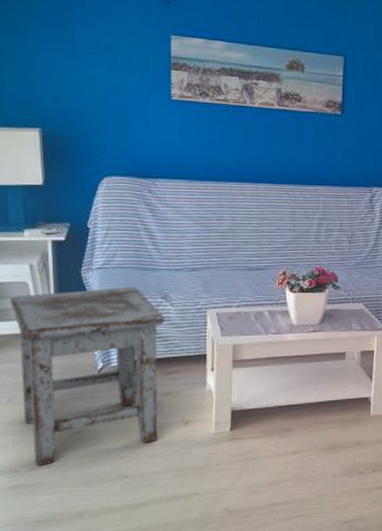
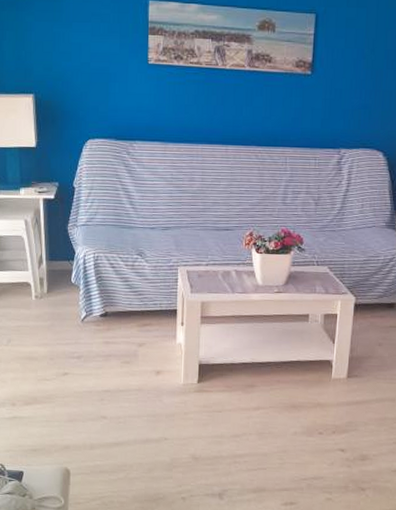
stool: present [10,287,165,466] -> none [9,243,140,401]

